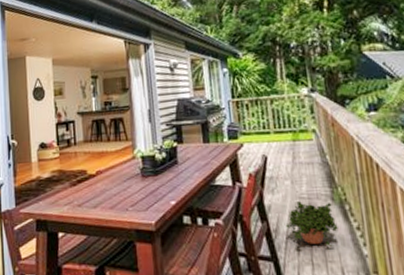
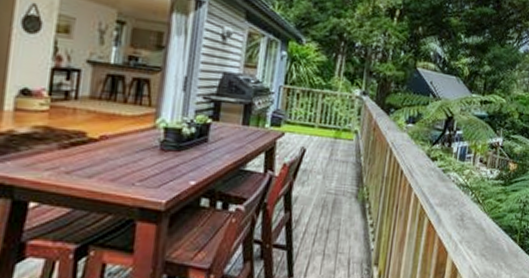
potted plant: present [285,201,338,248] -> none [307,196,355,241]

